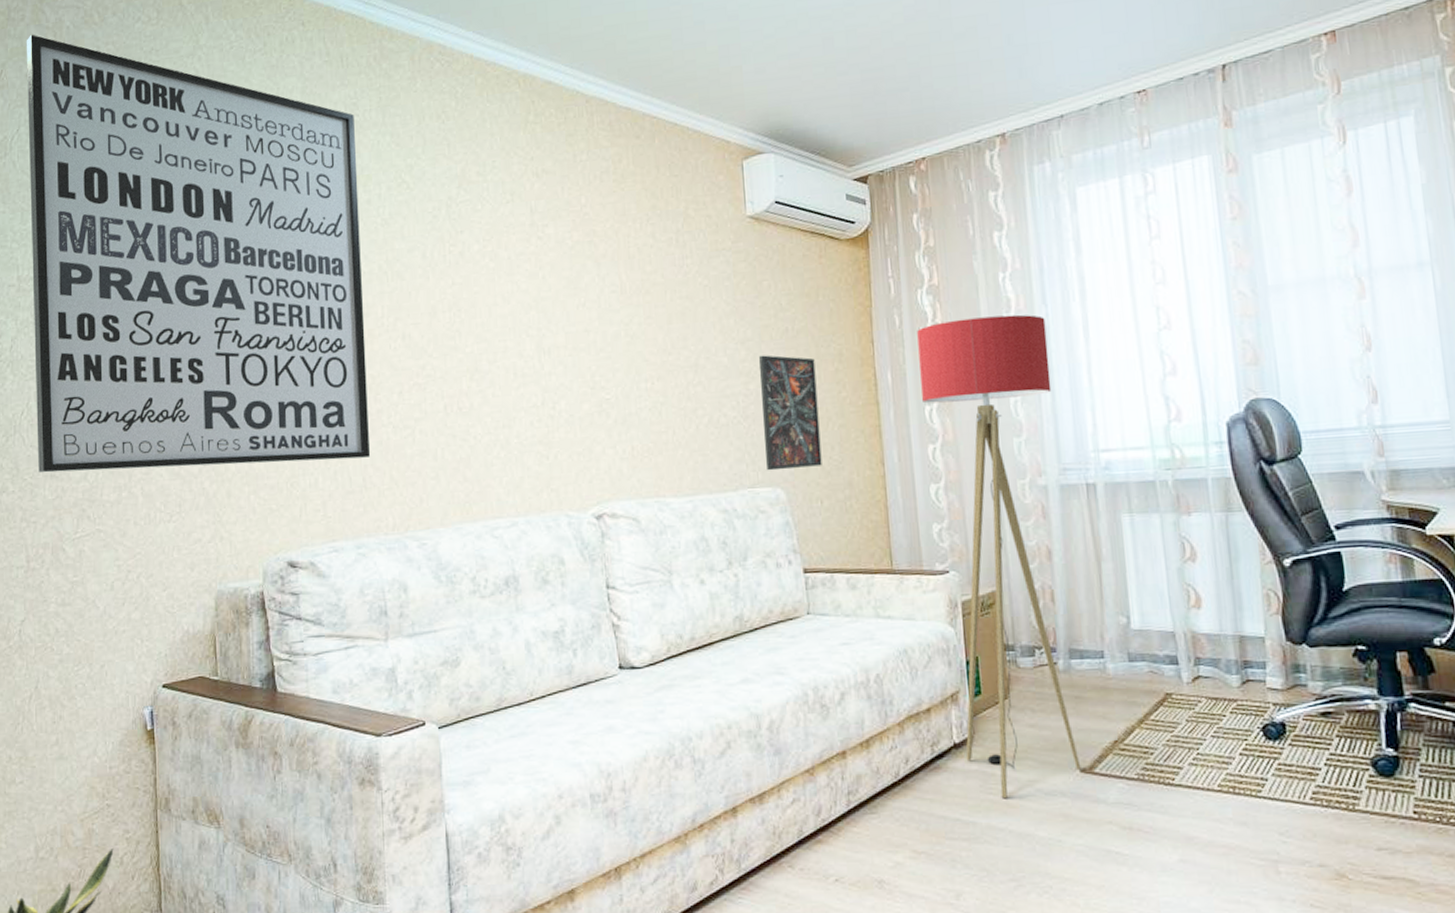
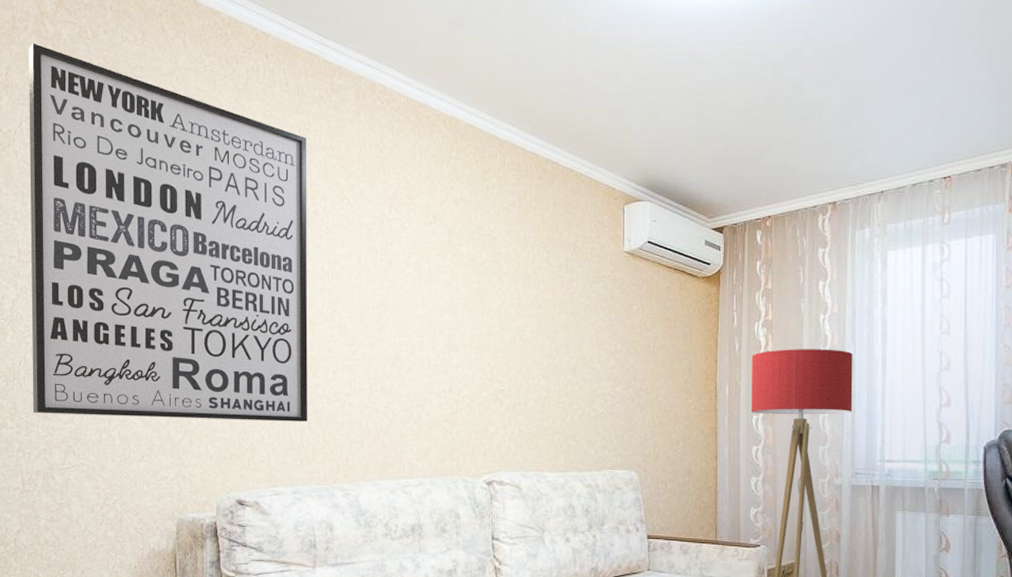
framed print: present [759,355,822,471] -> none [625,365,669,457]

